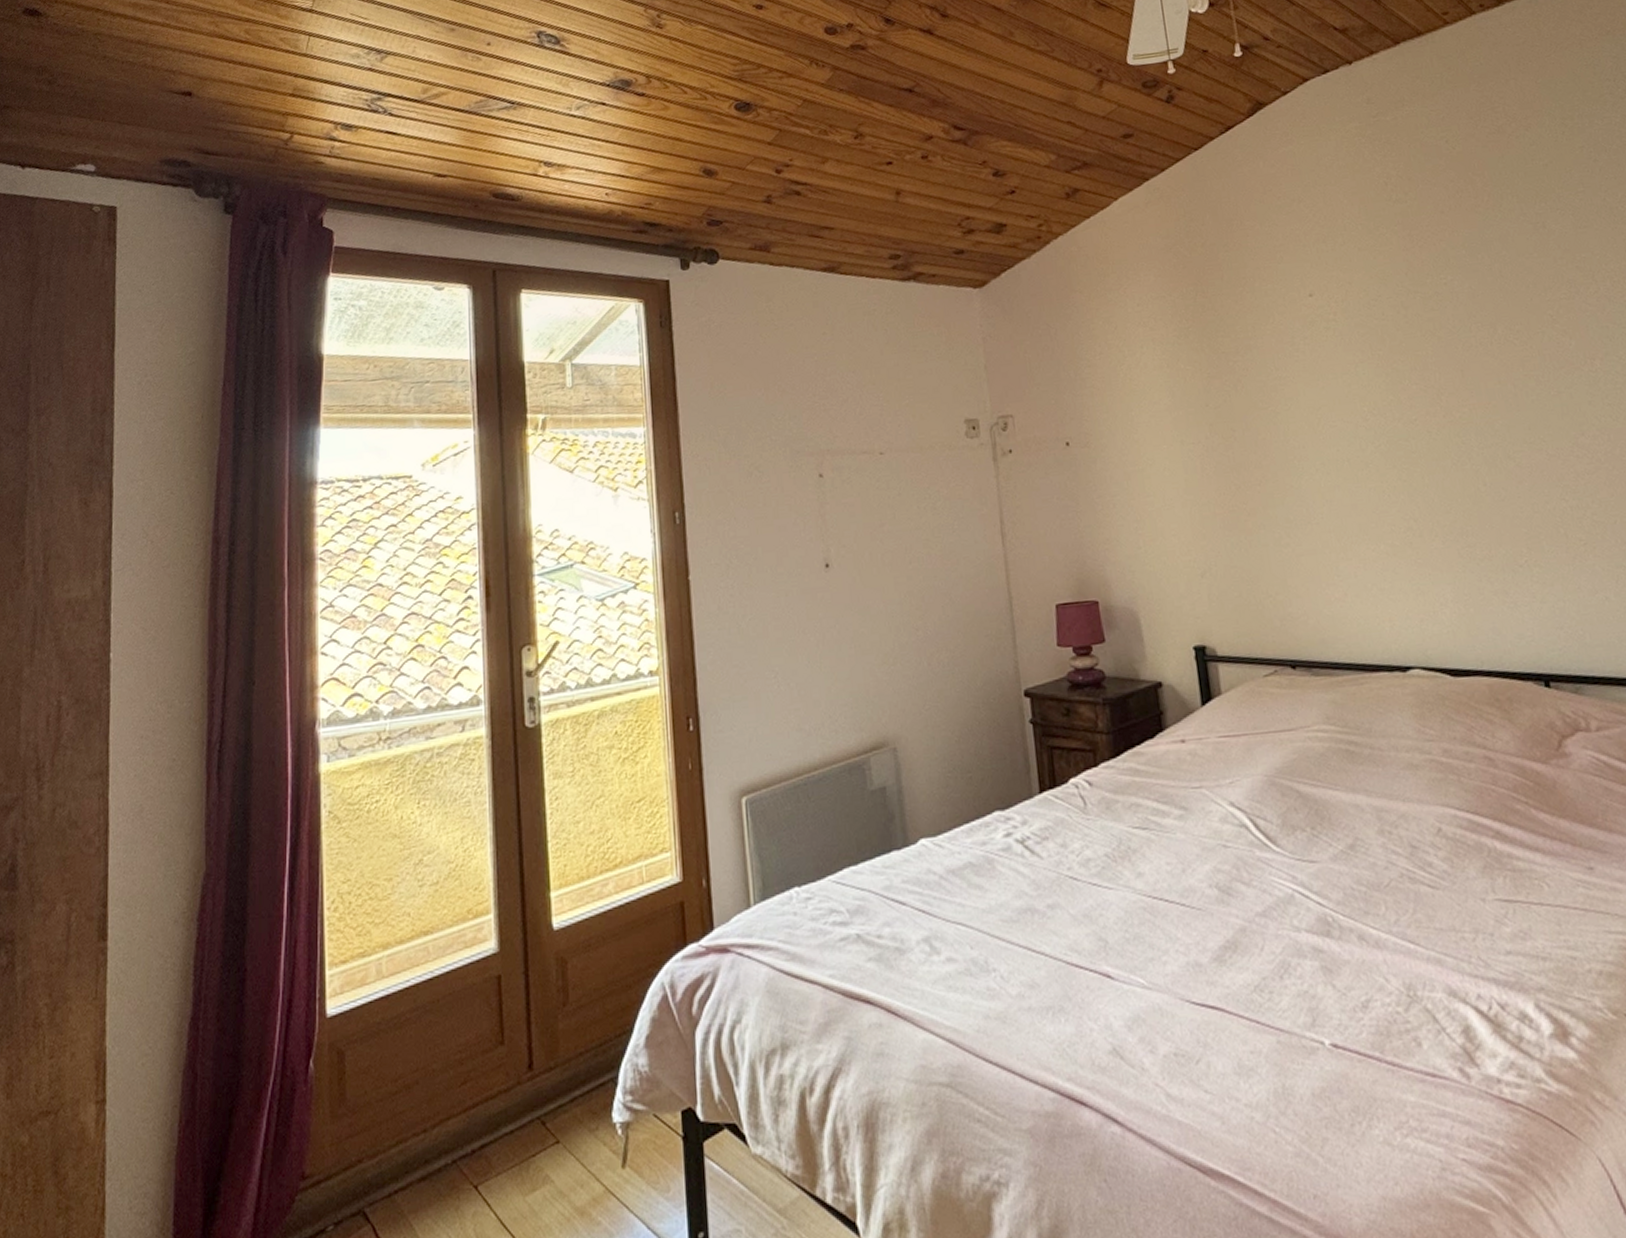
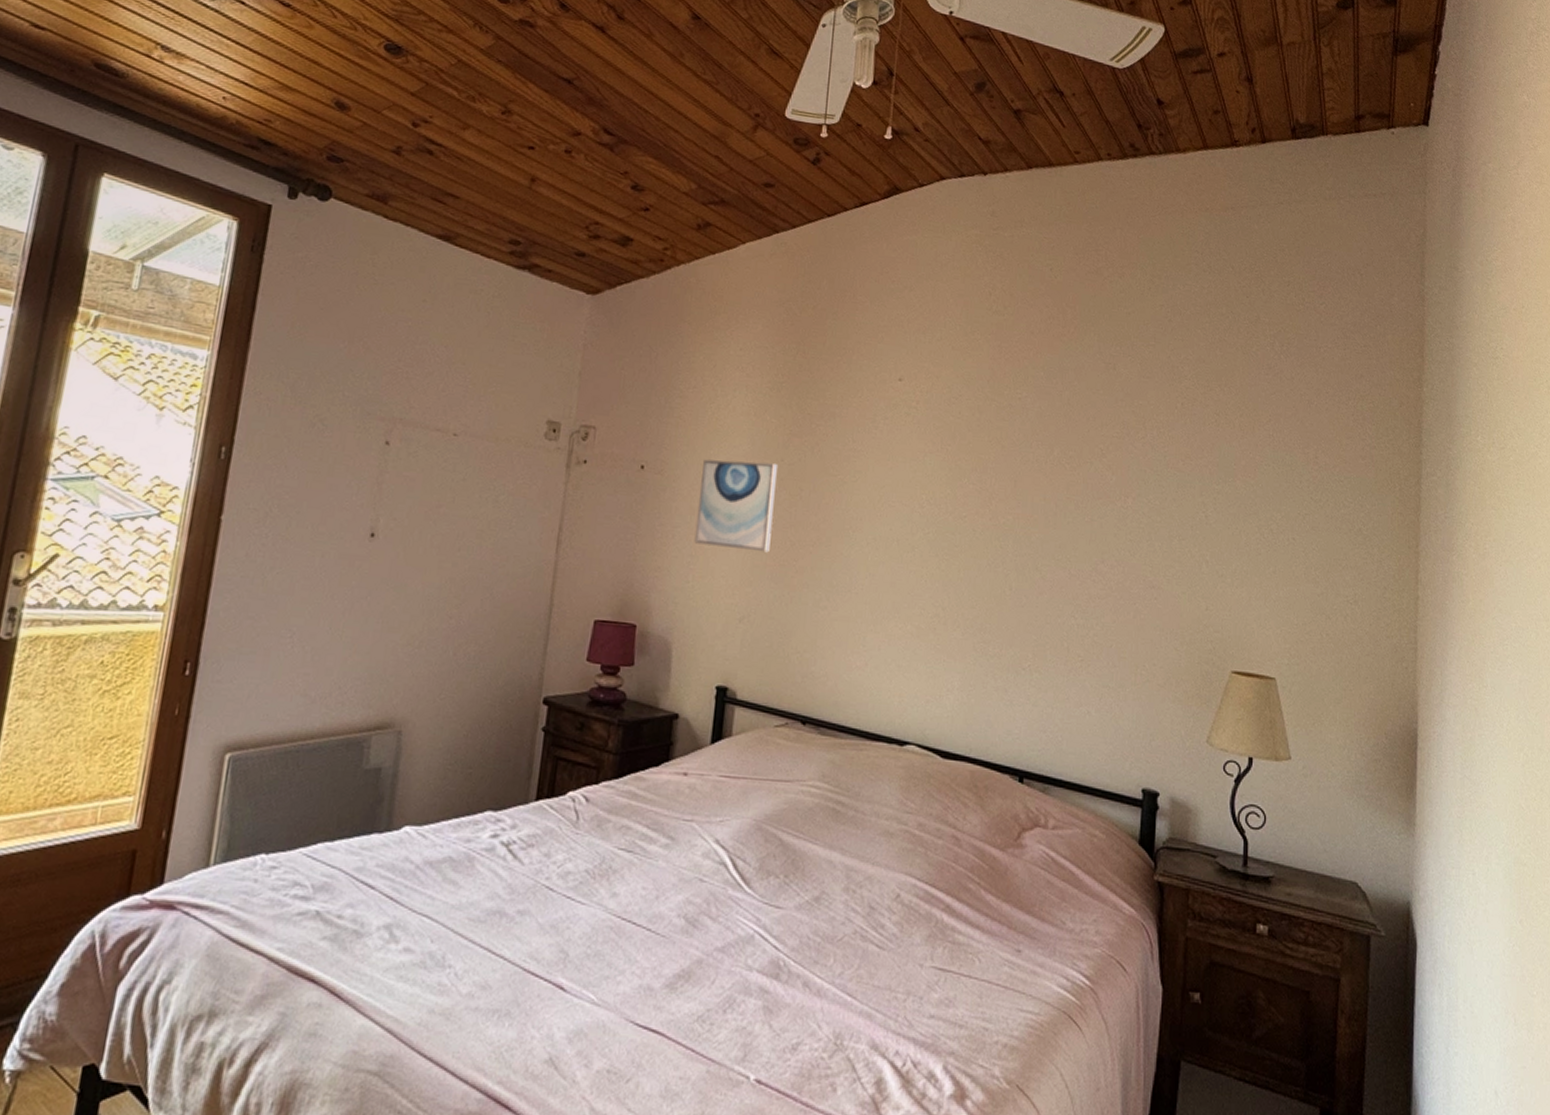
wall art: none [1127,411,1216,508] -> present [694,459,777,553]

